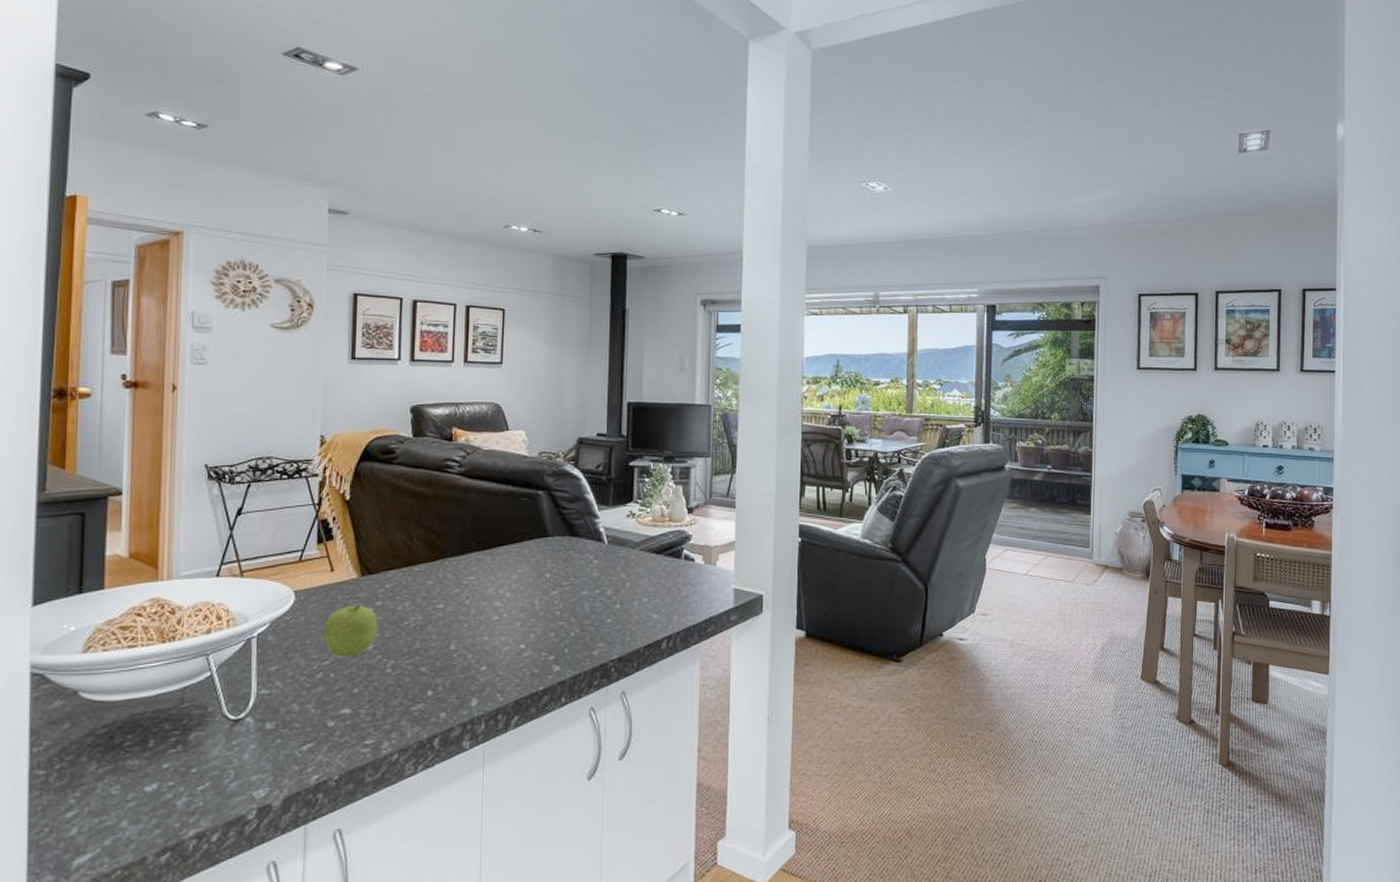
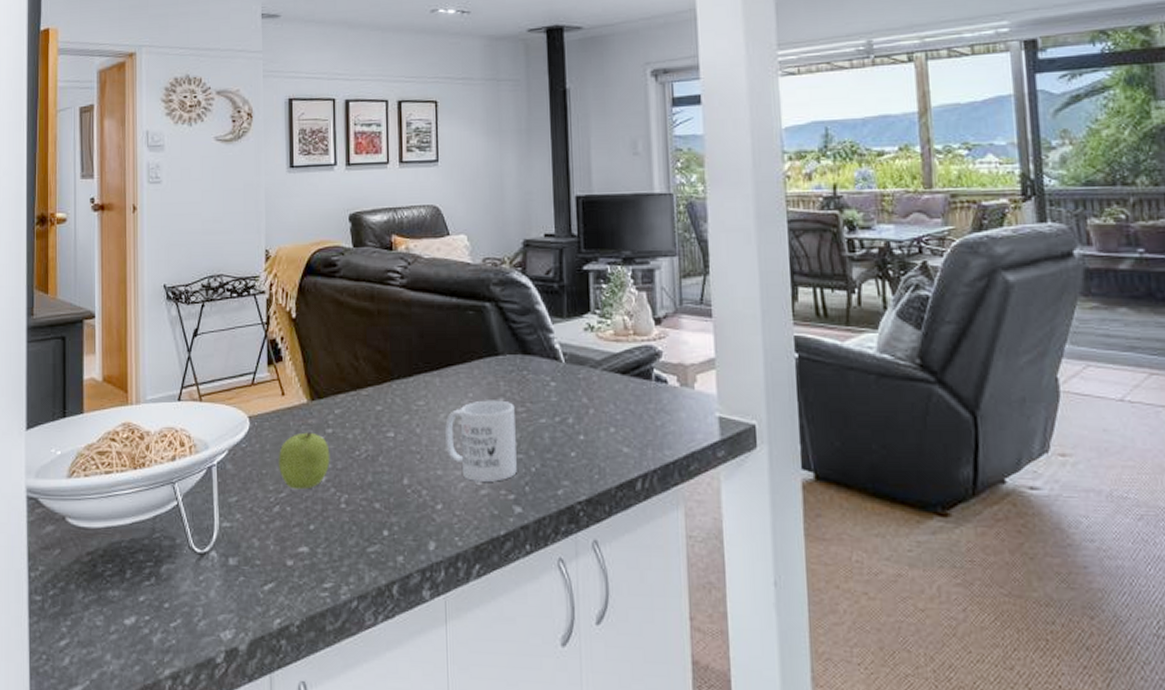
mug: none [493,575,560,645] -> present [445,400,517,482]

